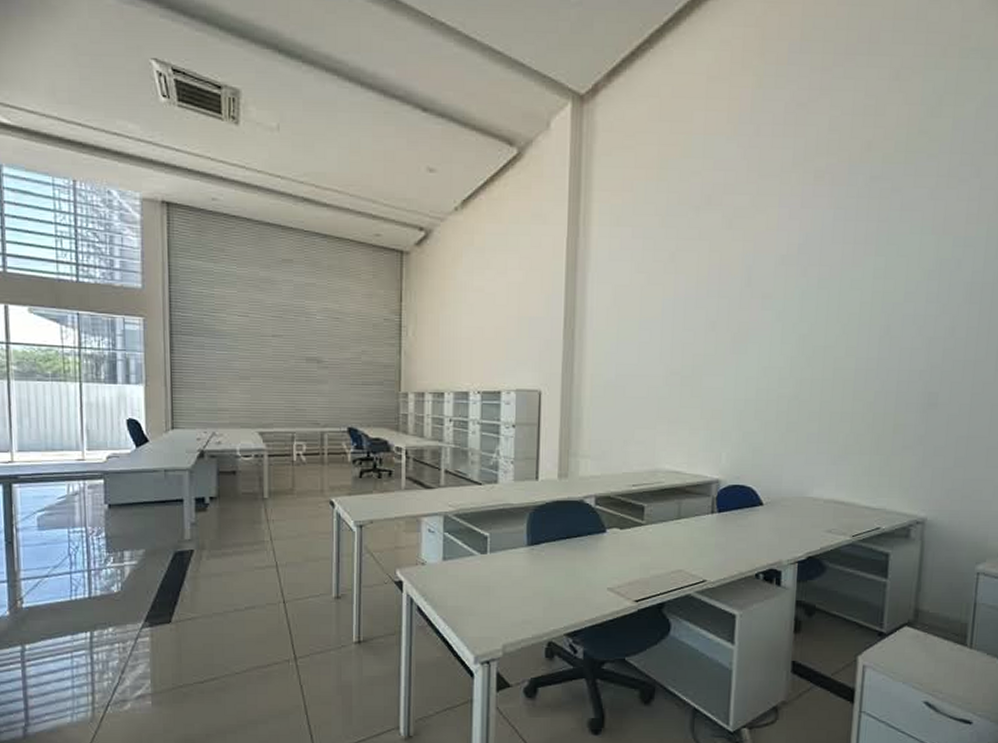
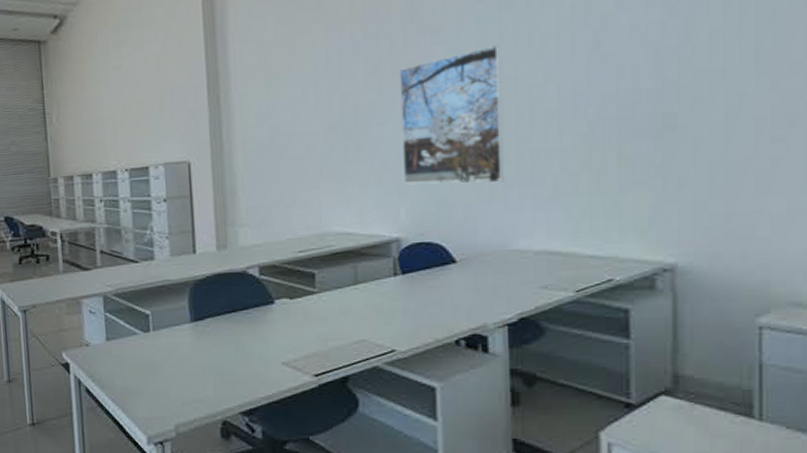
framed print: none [728,317,815,438] -> present [399,45,503,185]

